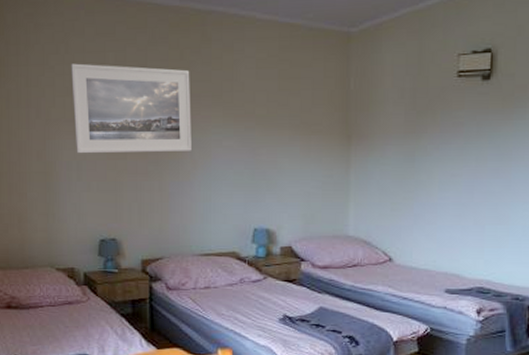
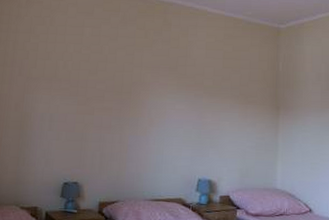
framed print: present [71,63,191,154] -> none [50,34,152,111]

